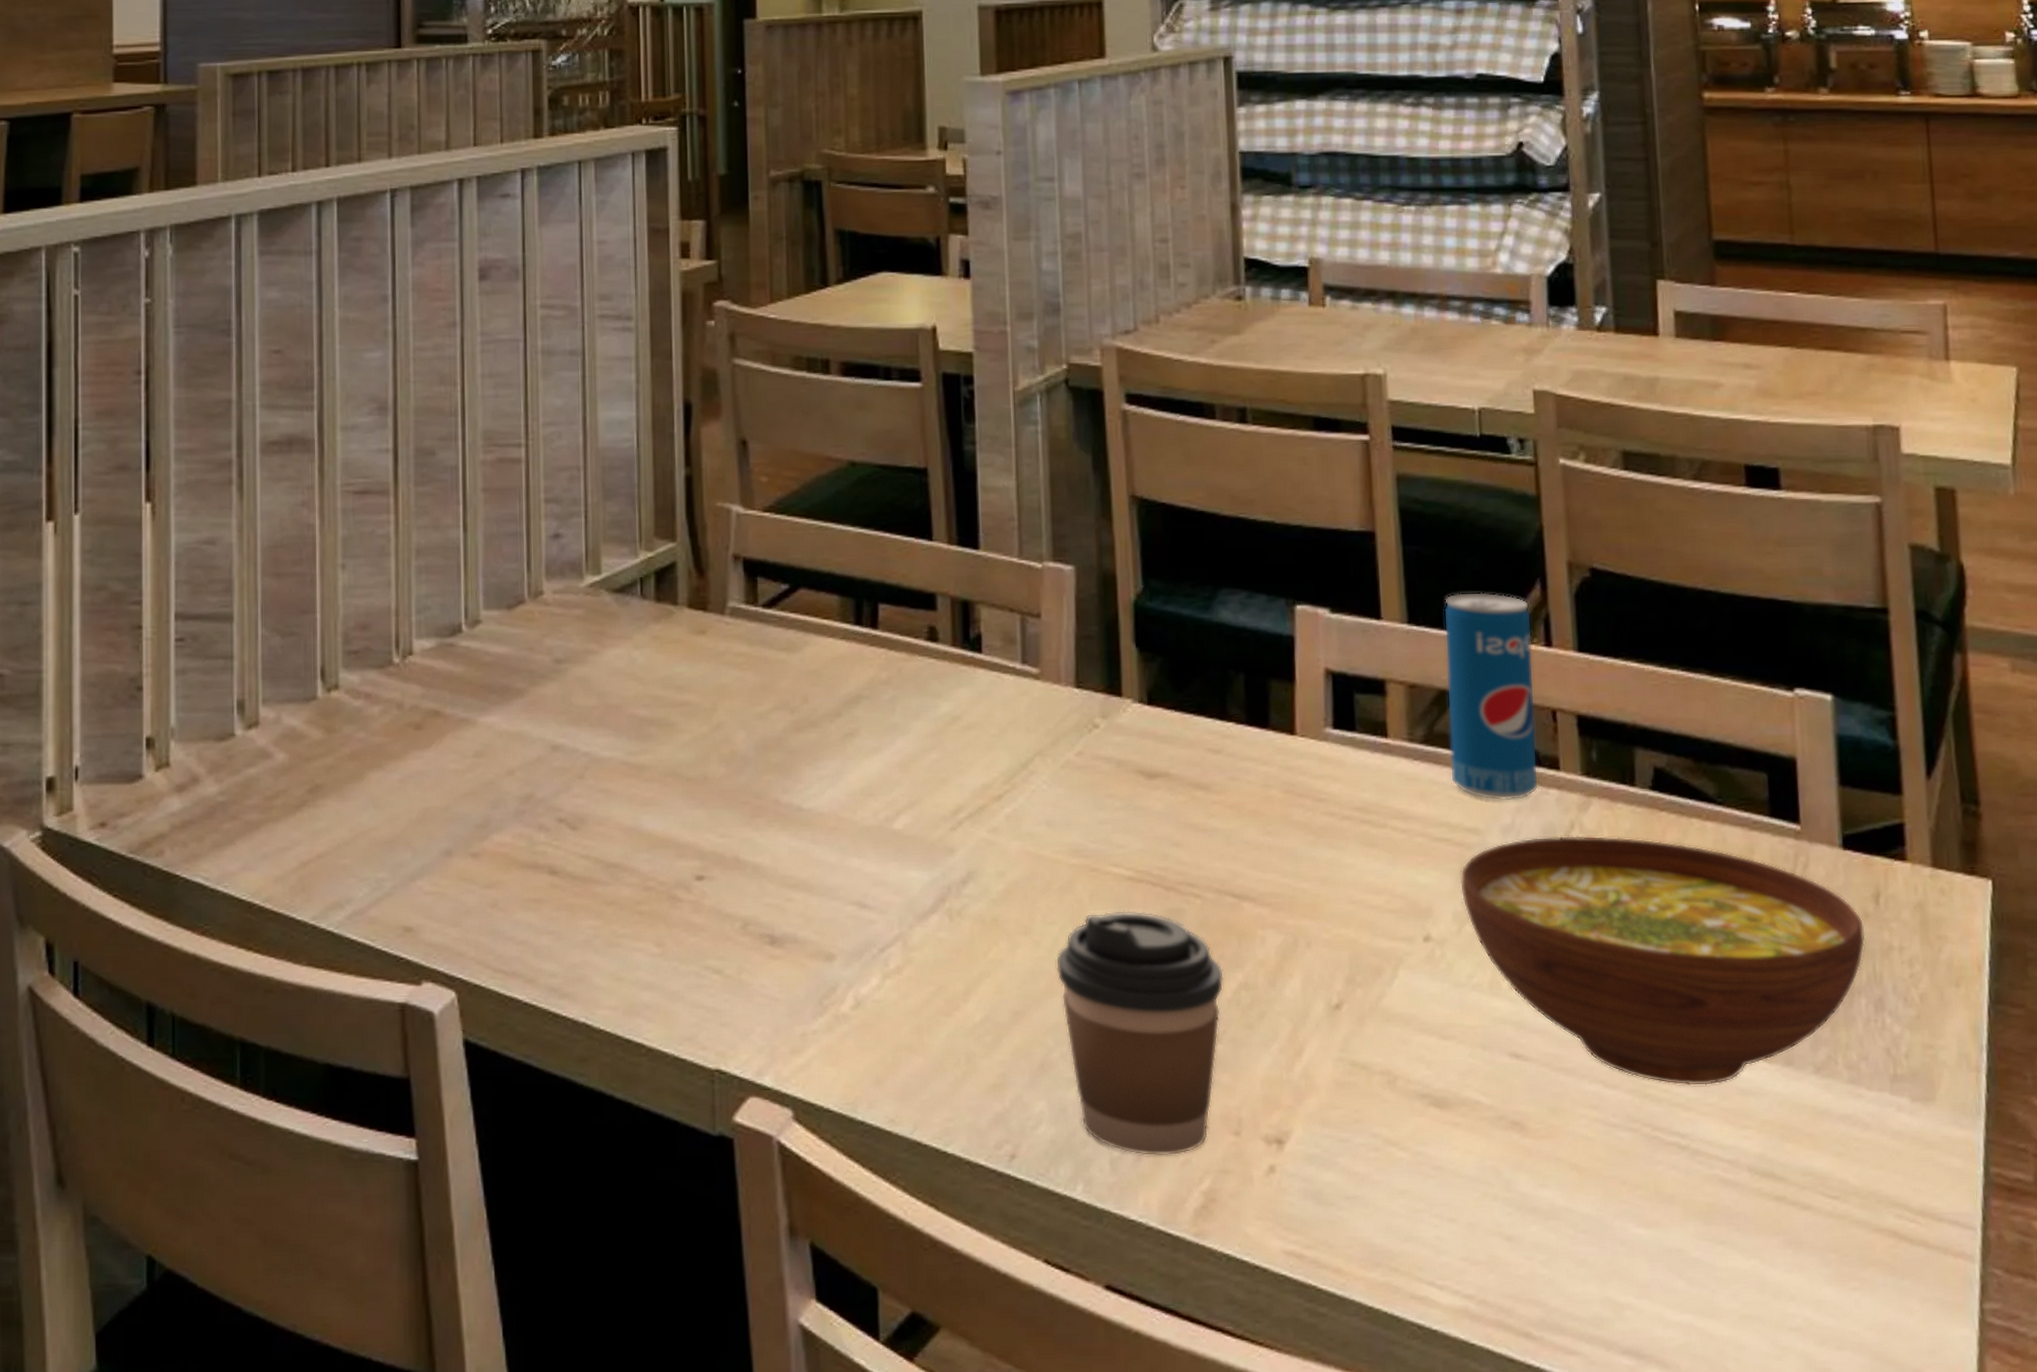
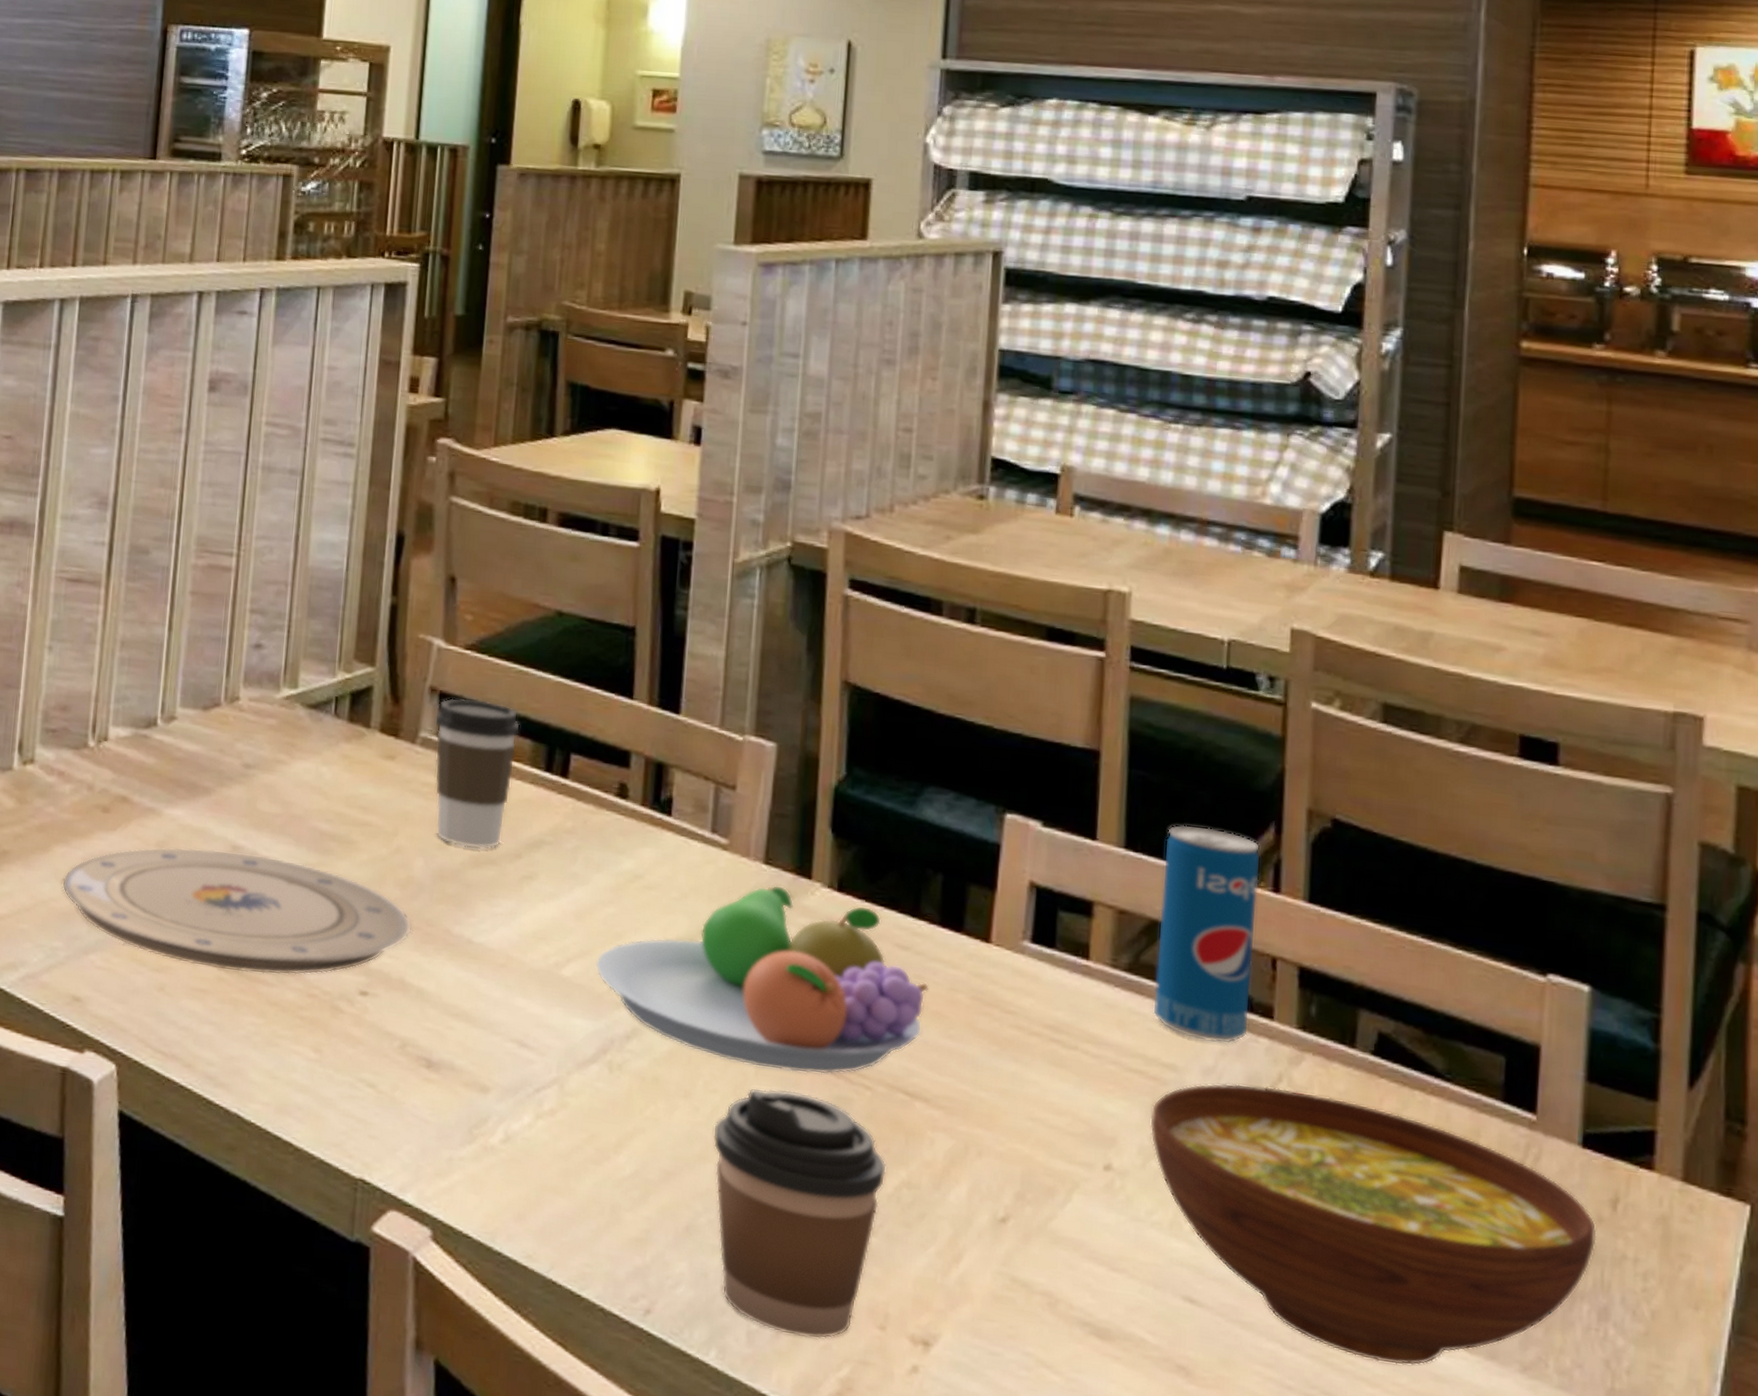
plate: none [381,751,740,876] -> present [62,847,412,975]
coffee cup: none [741,561,827,713] -> present [434,698,521,849]
fruit bowl: none [925,707,1243,893] -> present [595,885,929,1075]

